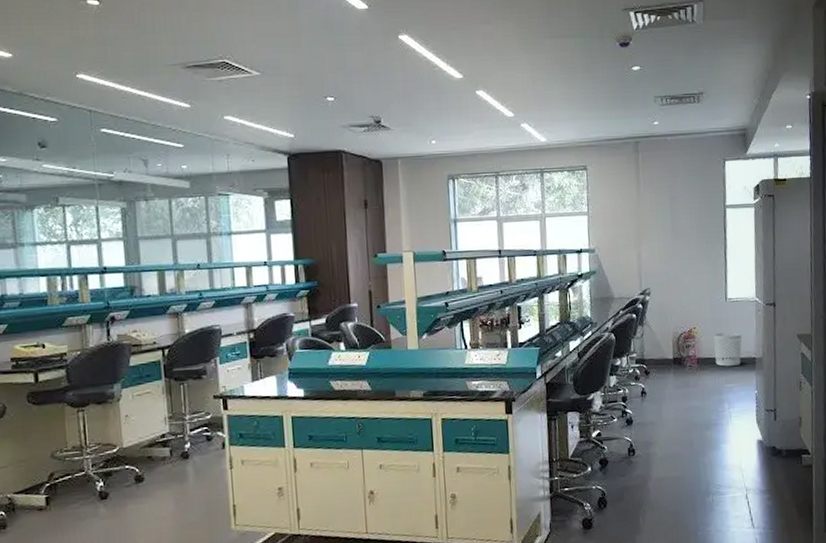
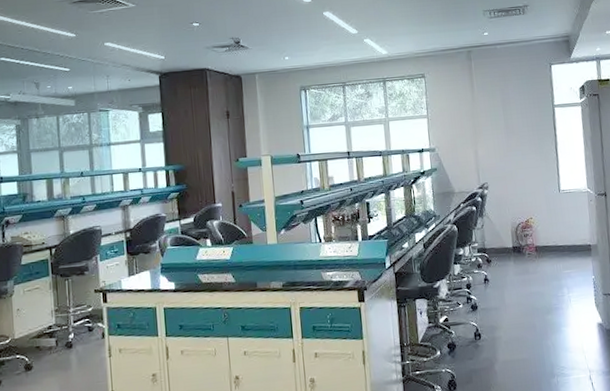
waste bin: present [714,333,742,367] -> none [550,222,577,254]

